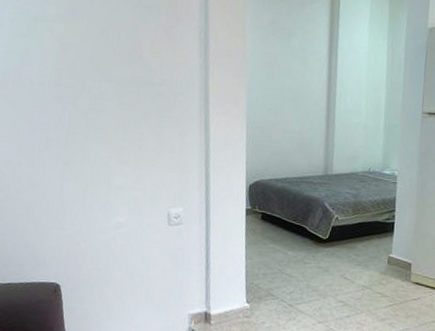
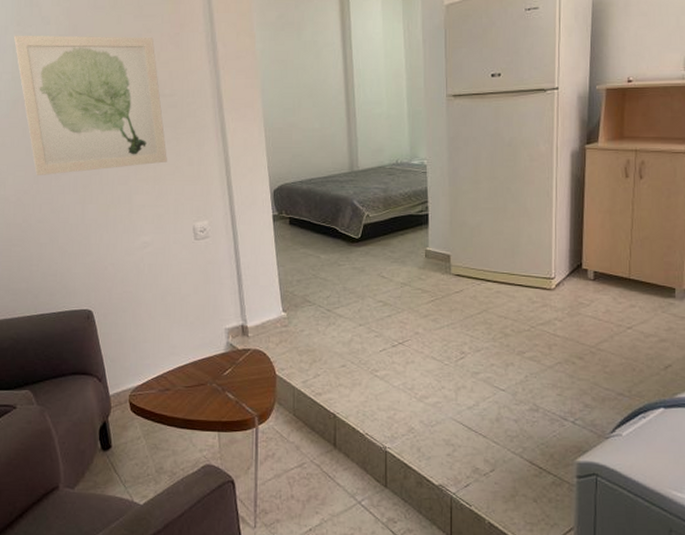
wall art: none [12,10,150,149] -> present [13,35,167,175]

